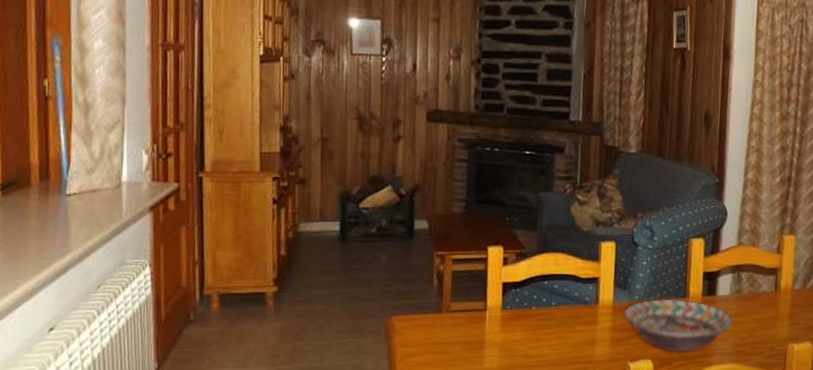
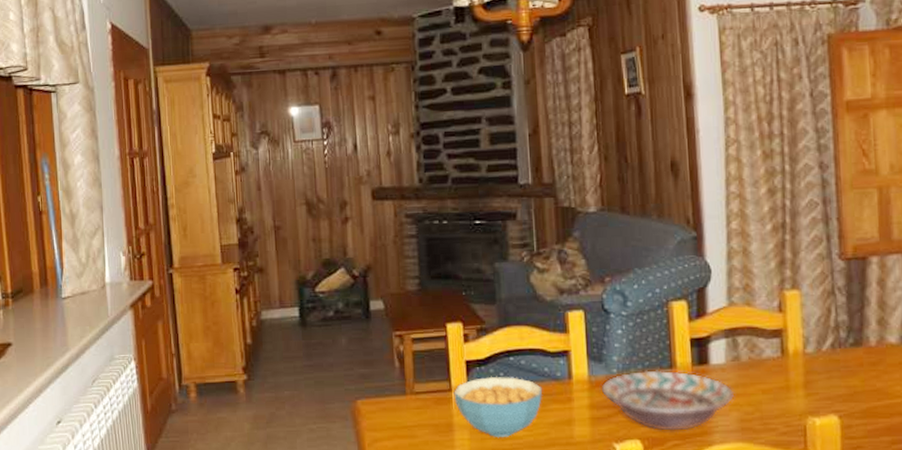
cereal bowl: none [488,298,572,356] -> present [453,376,543,438]

